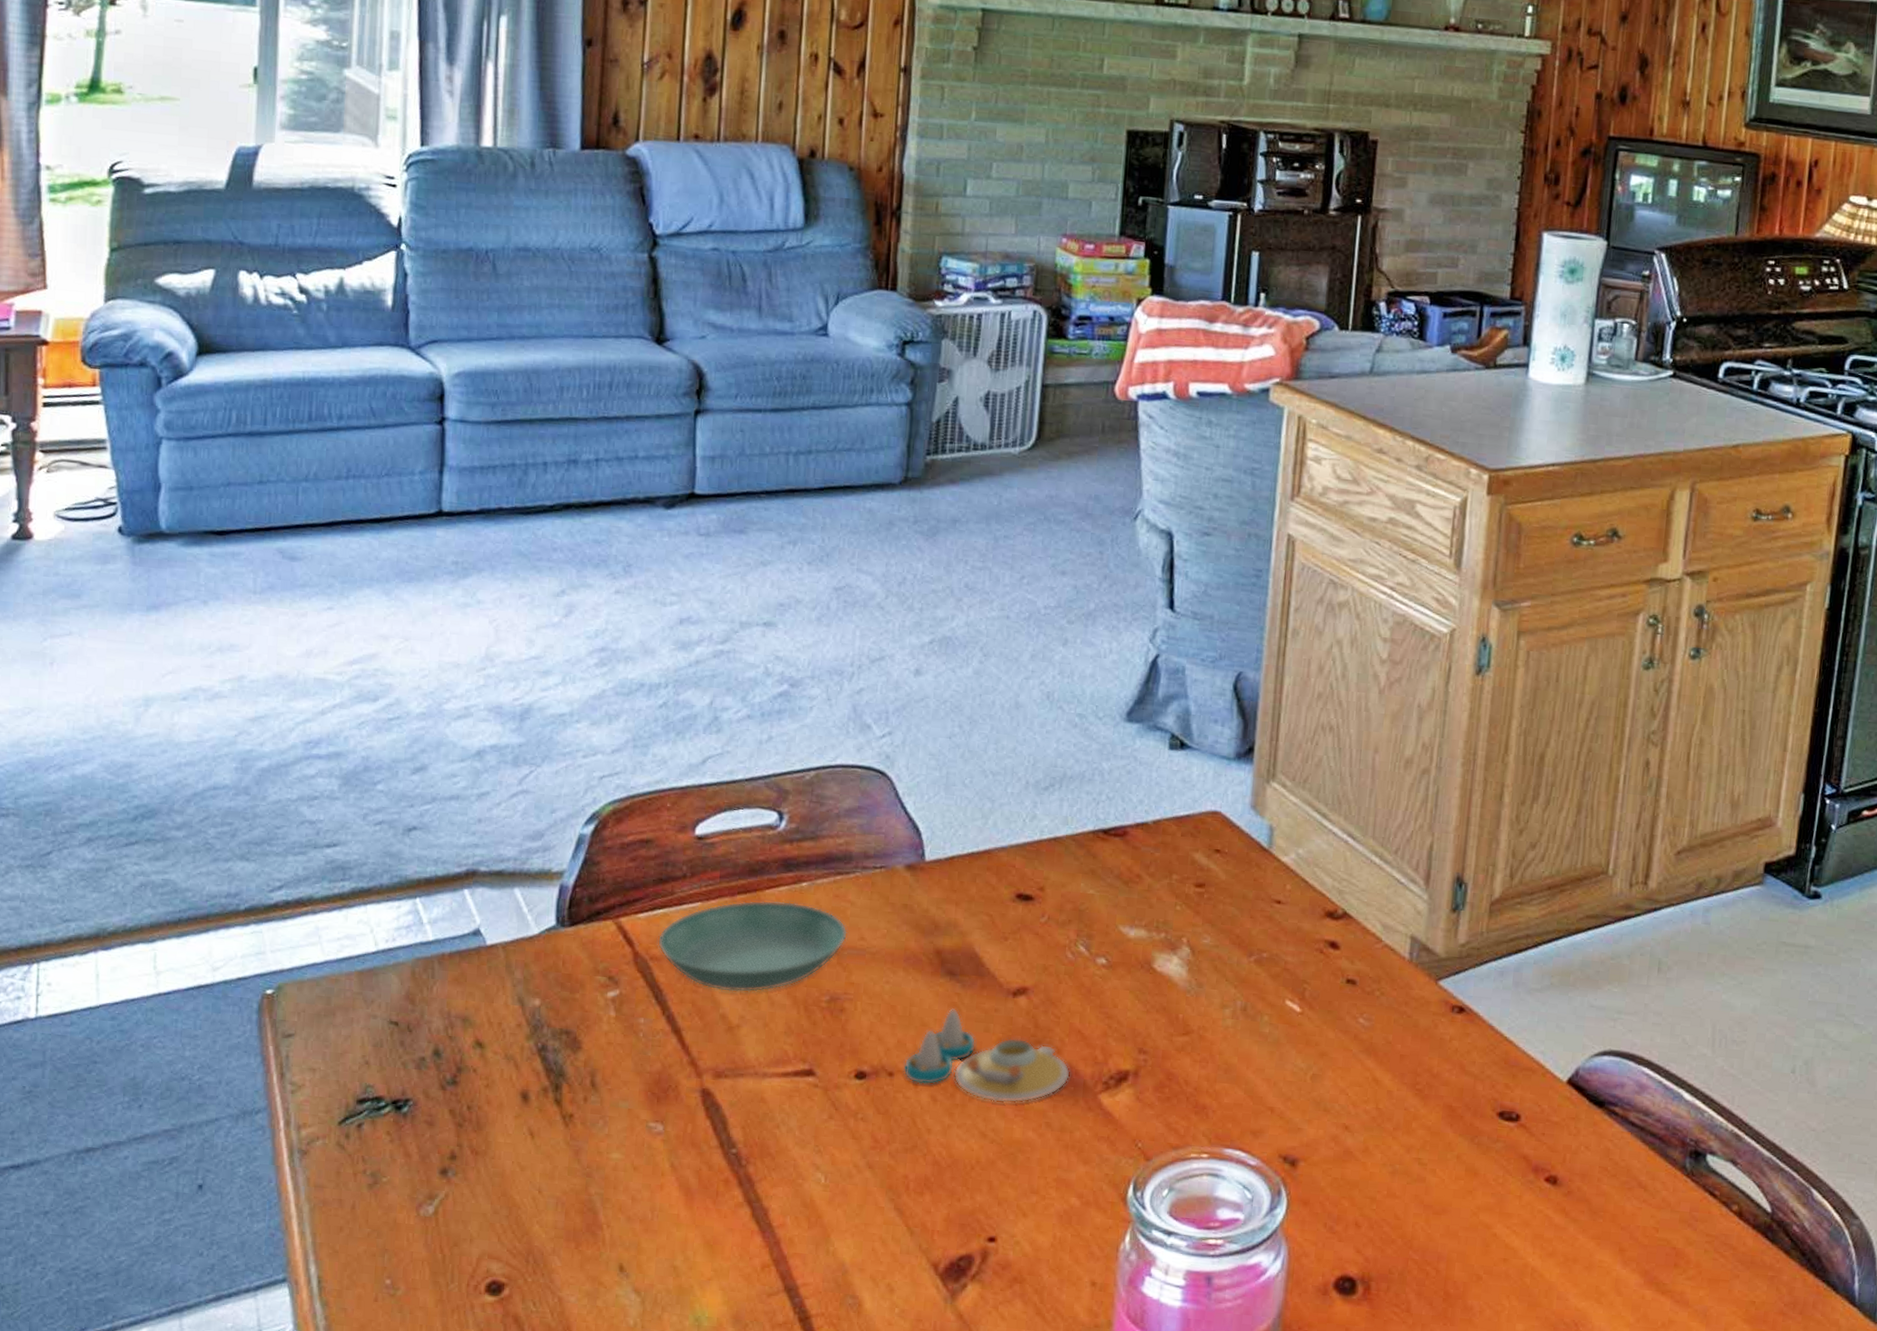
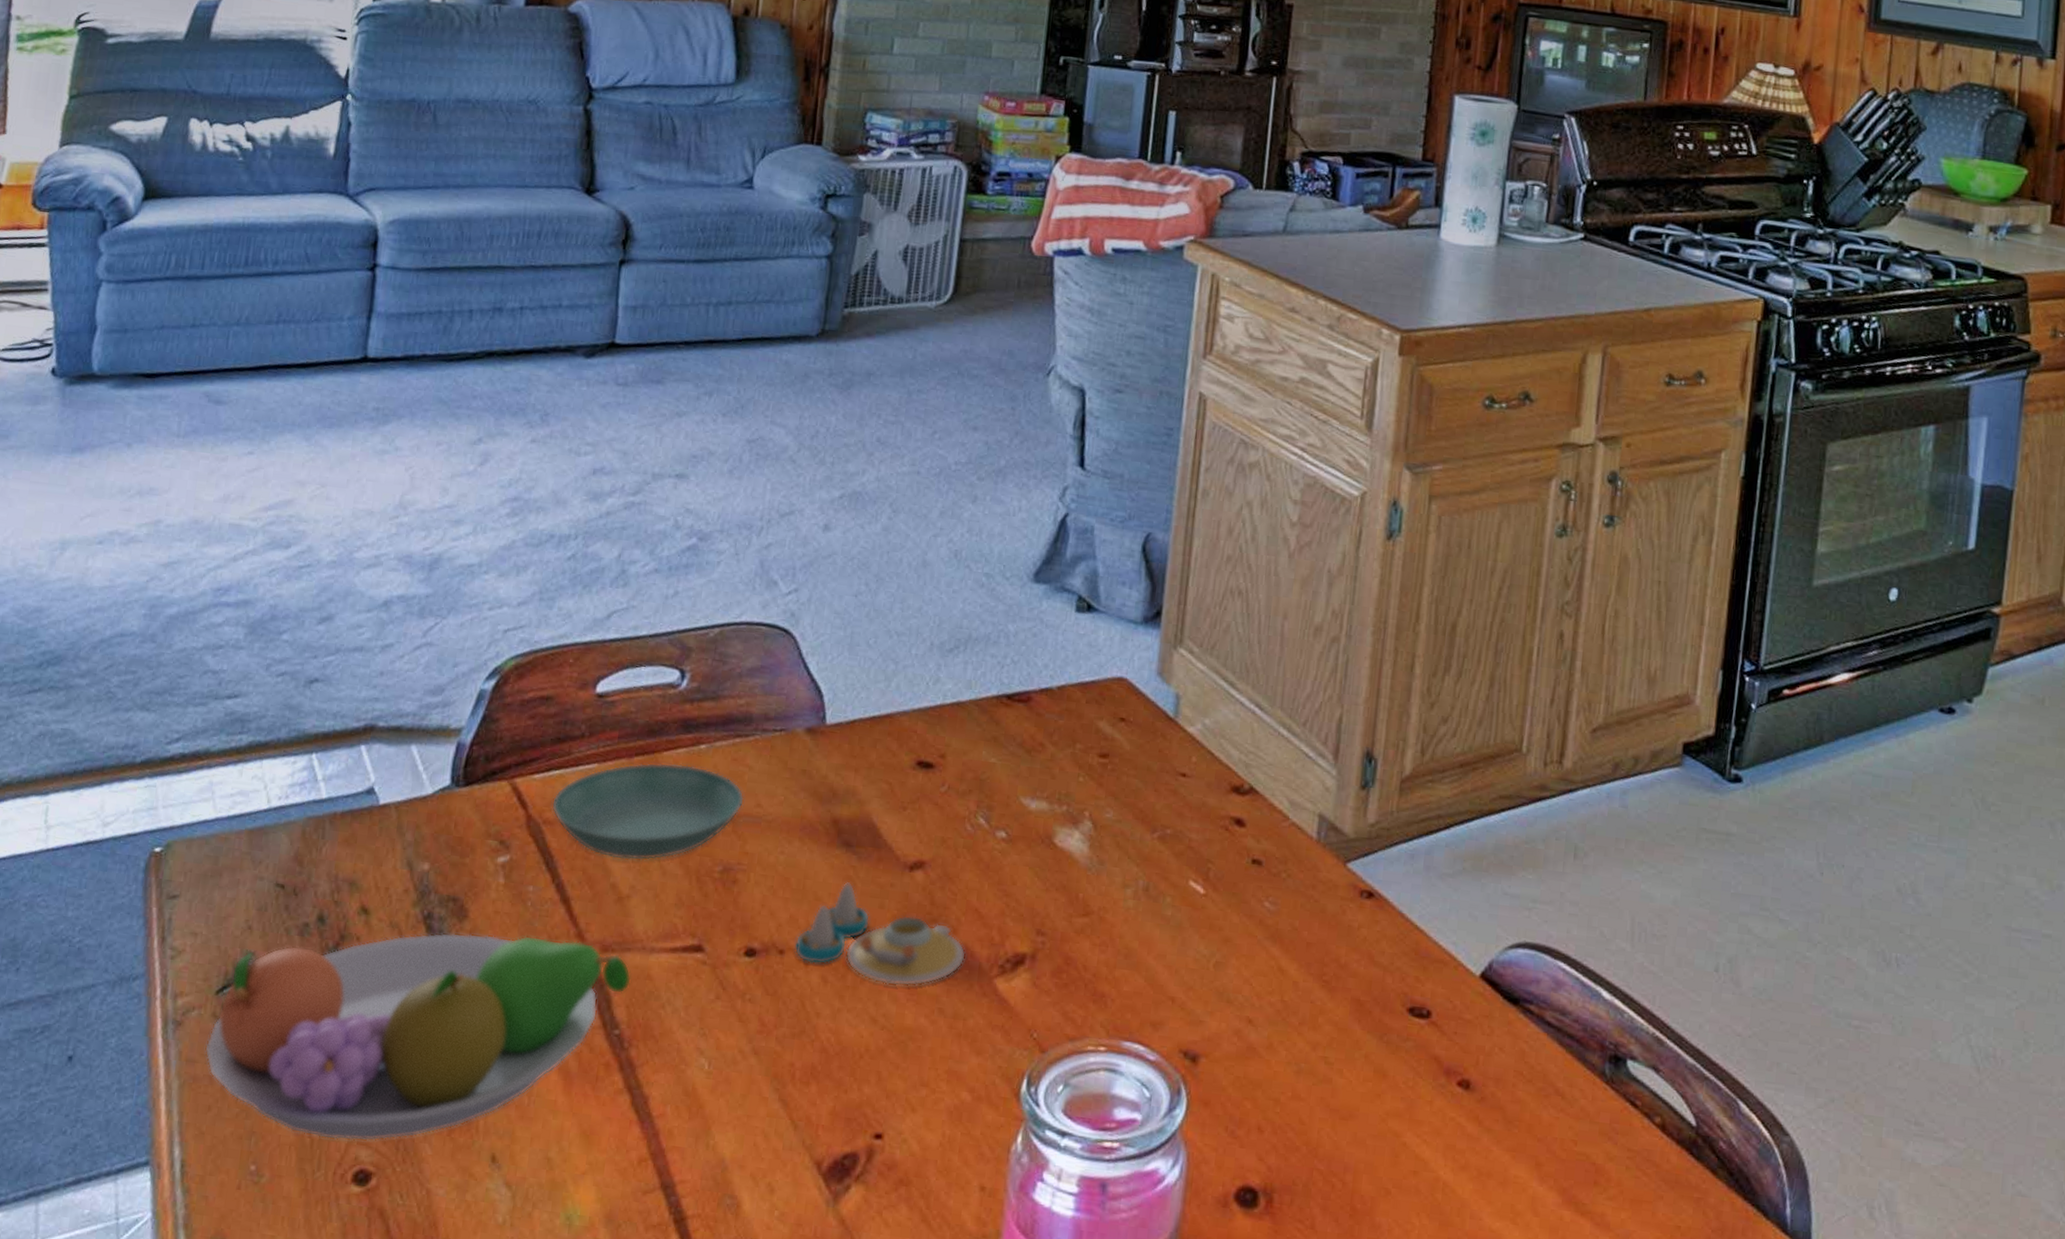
fruit bowl: none [332,1063,745,1256] -> present [205,932,631,1142]

